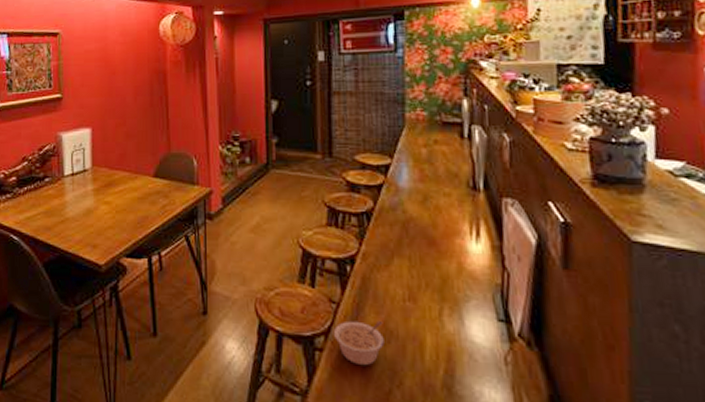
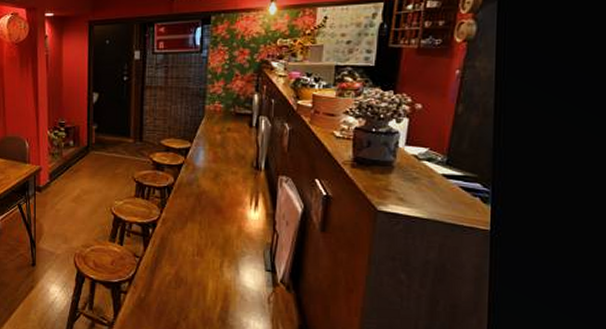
legume: present [334,320,384,366] -> none [137,270,176,305]

